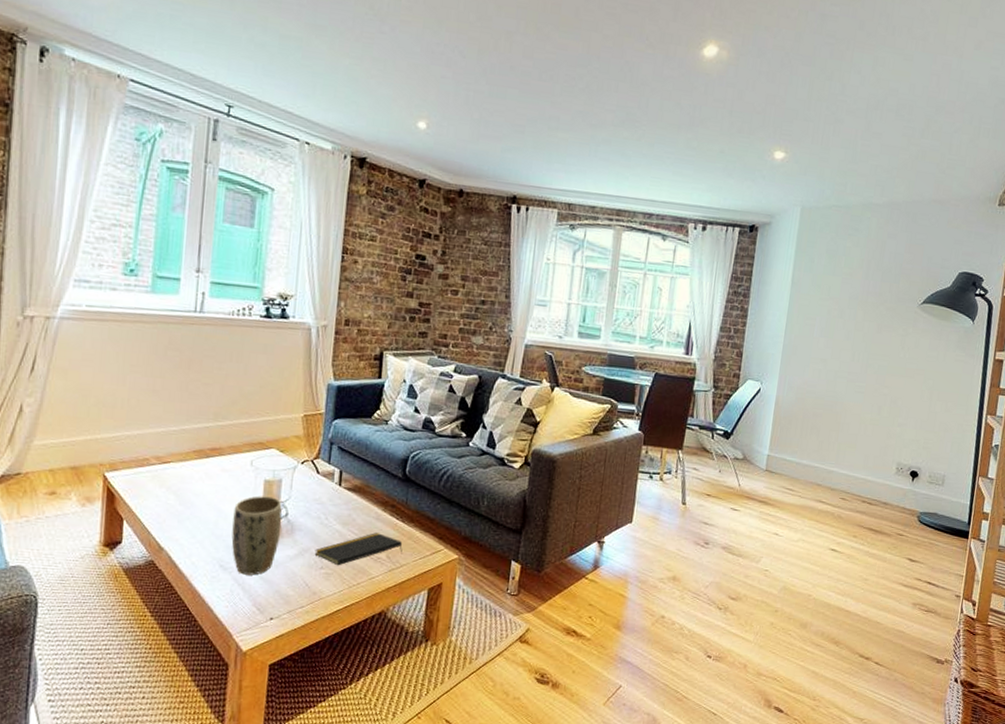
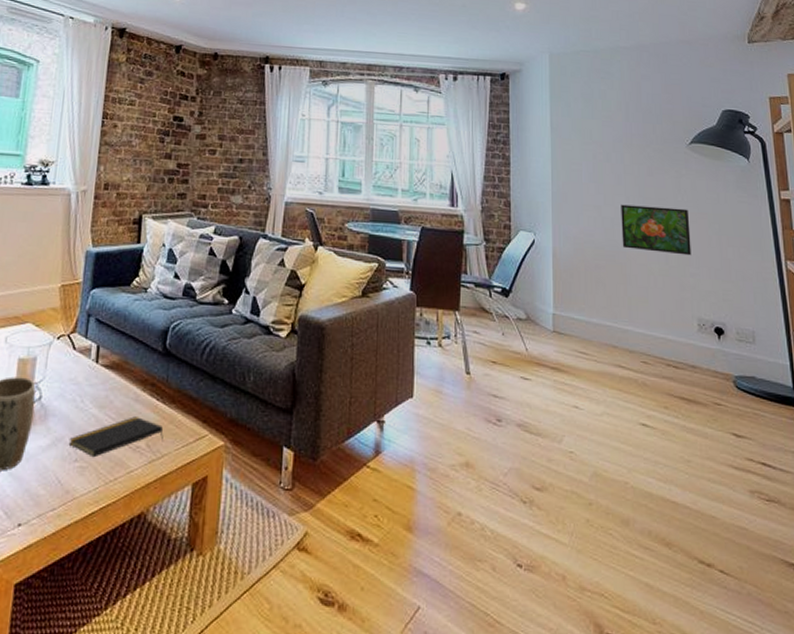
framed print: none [841,358,908,408] -> present [621,204,692,256]

